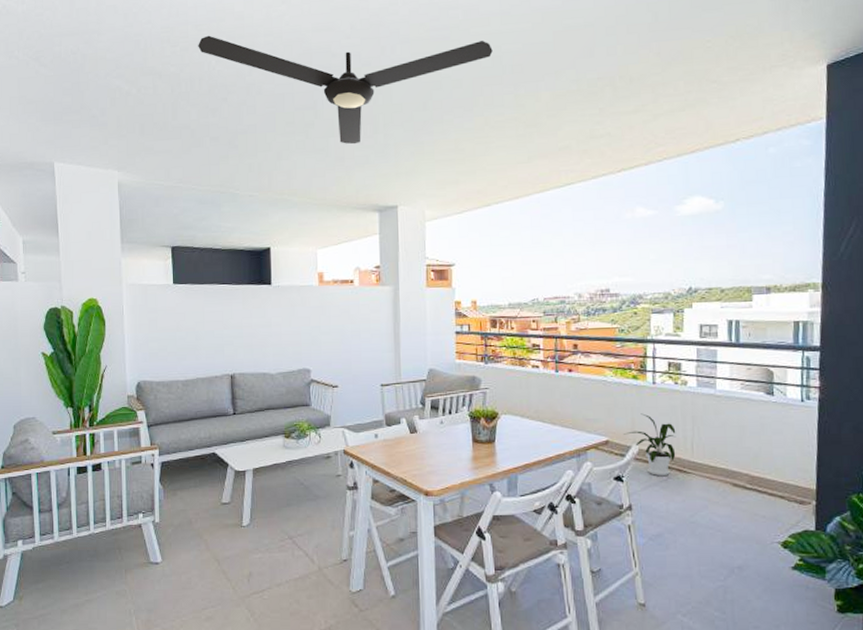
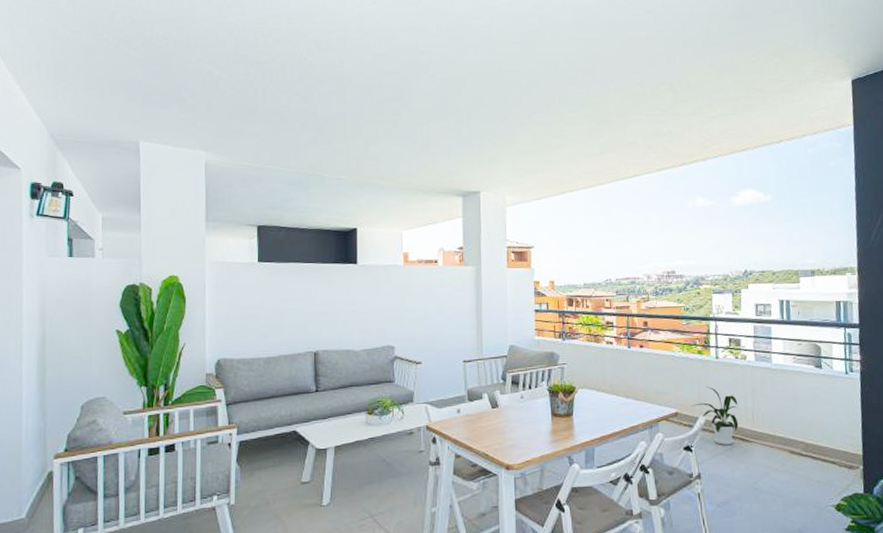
ceiling fan: present [198,35,493,145] -> none [290,28,567,134]

